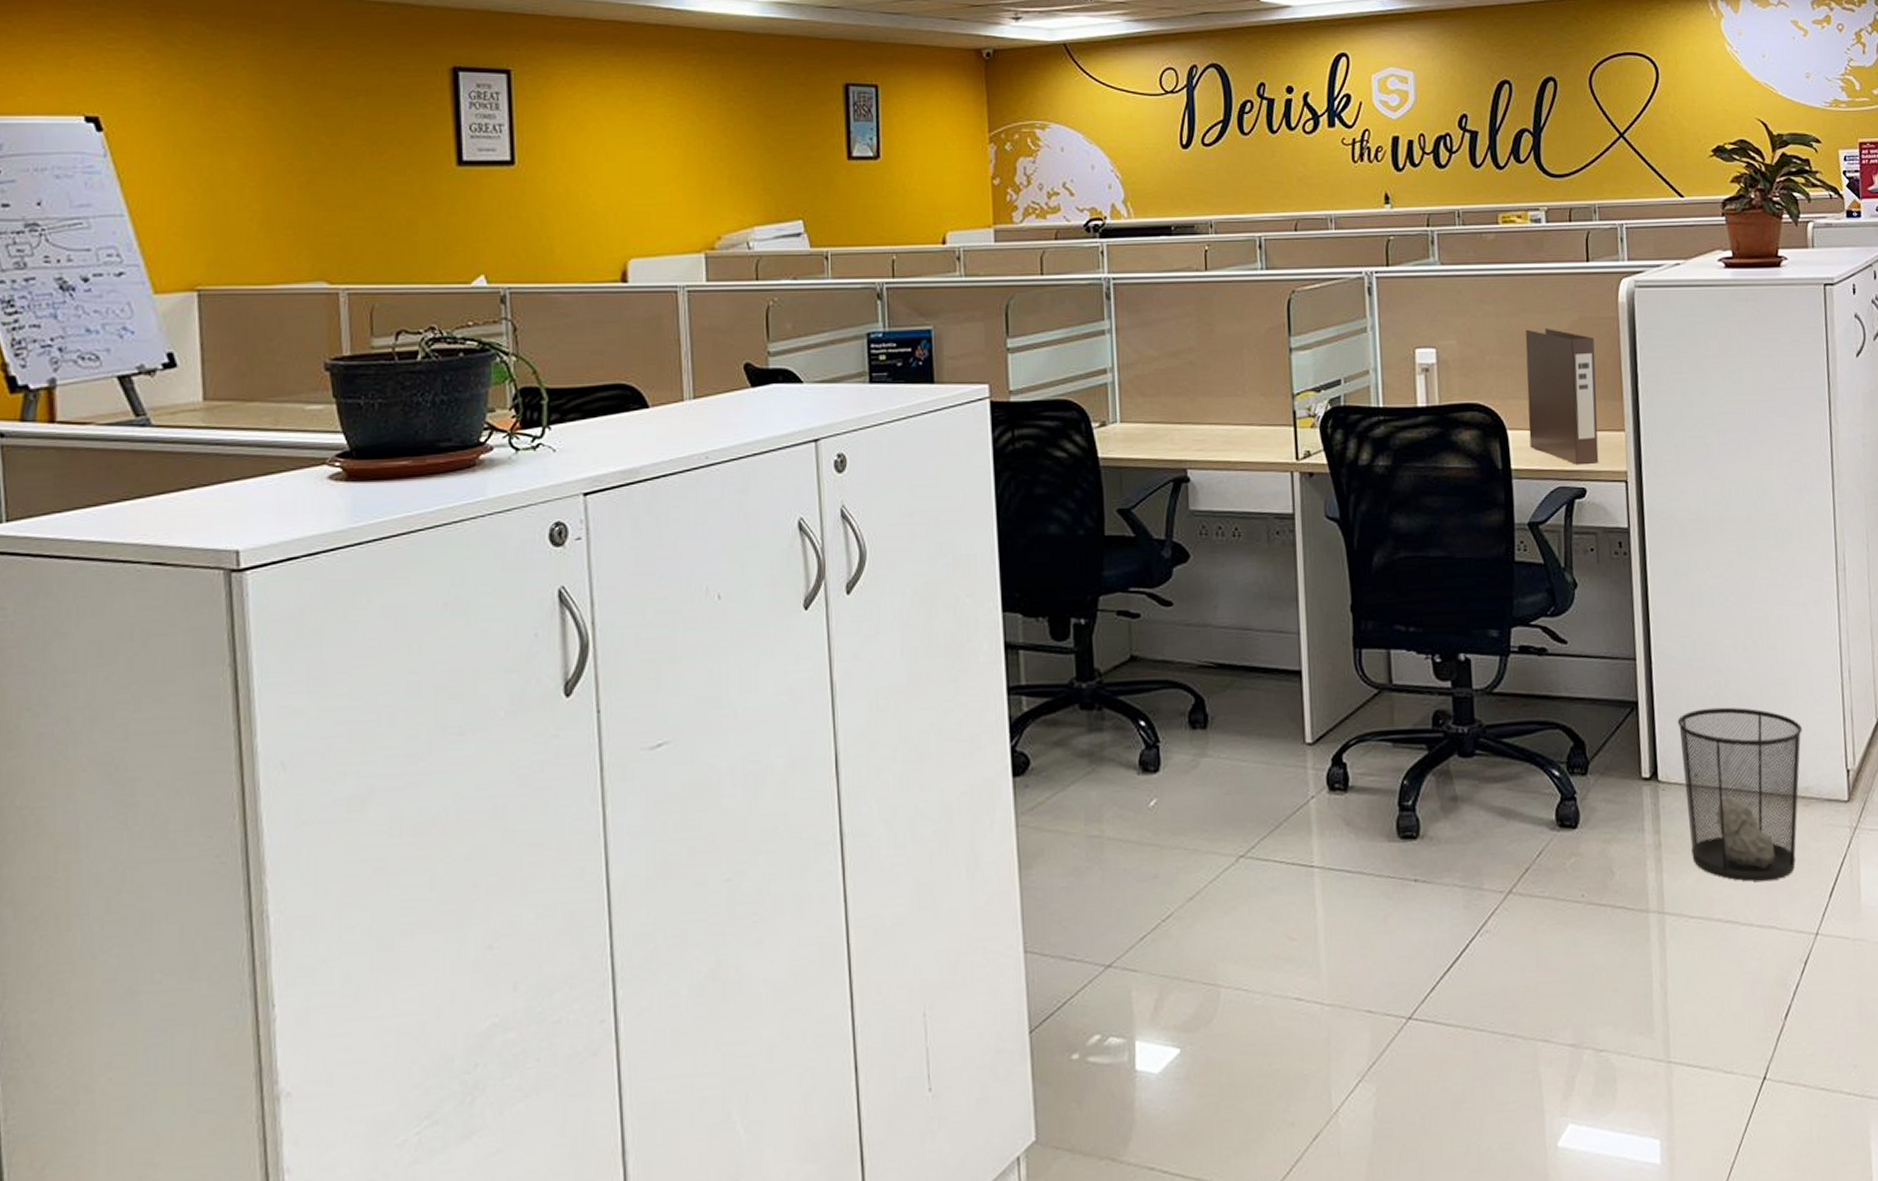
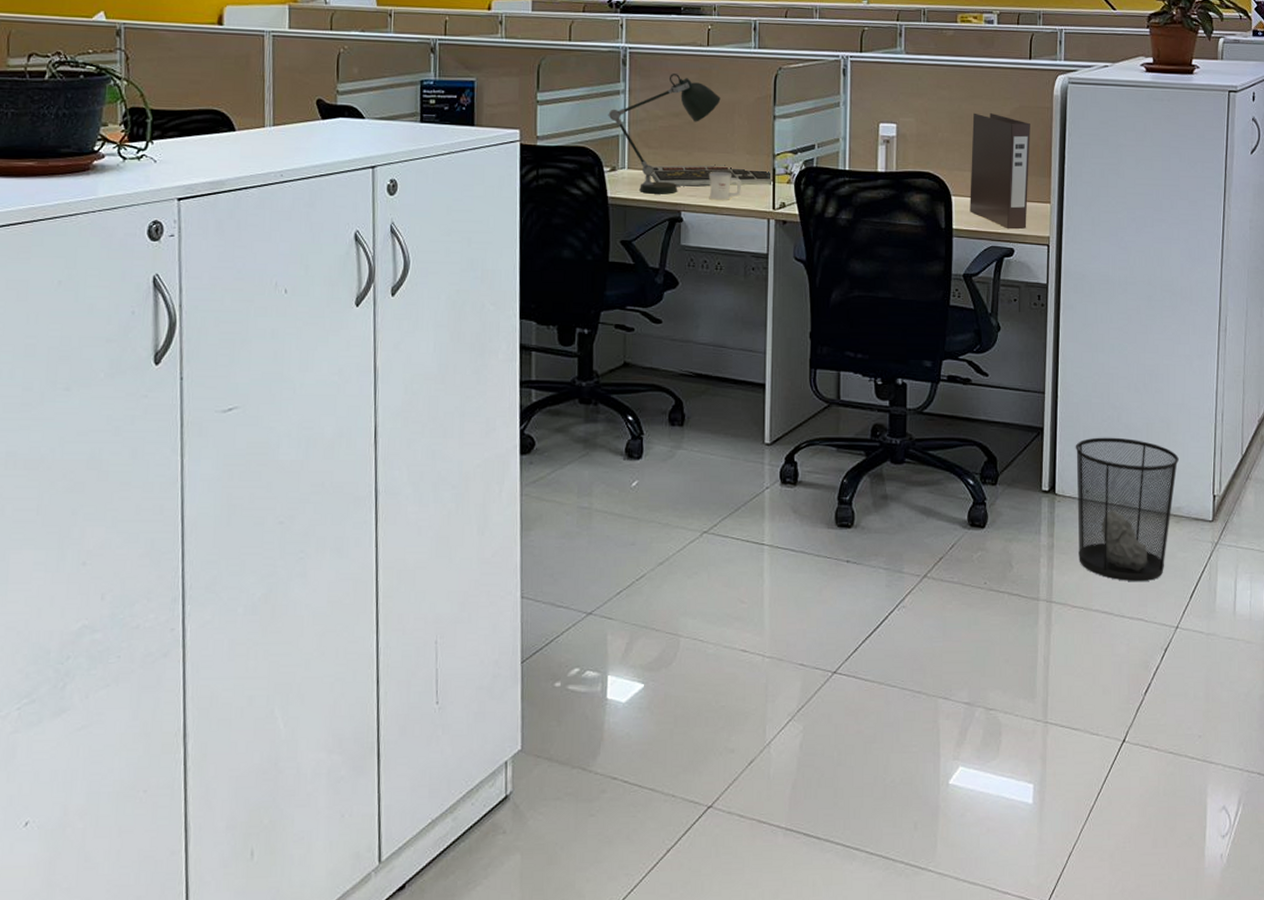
desk lamp: none [1092,306,1226,451] -> present [608,74,721,194]
computer keyboard: none [1147,410,1294,439] -> present [650,164,773,187]
mug: none [1216,418,1258,455] -> present [708,171,742,201]

